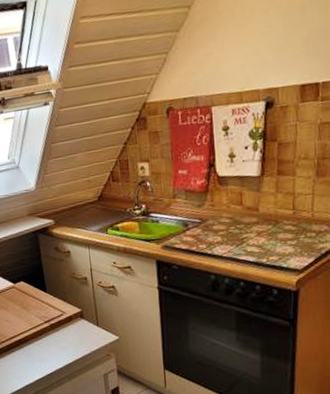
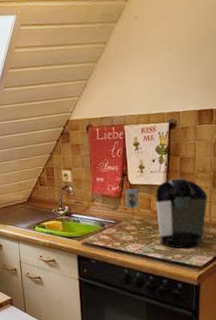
coffee maker: none [212,166,311,250] -> present [125,177,208,249]

